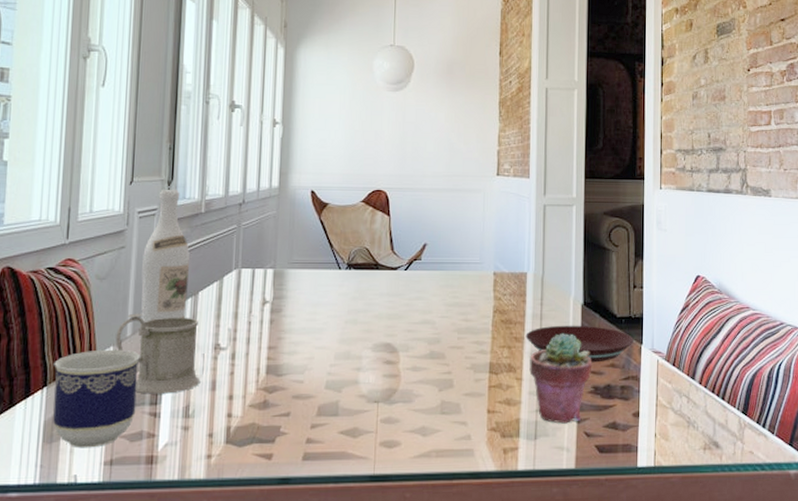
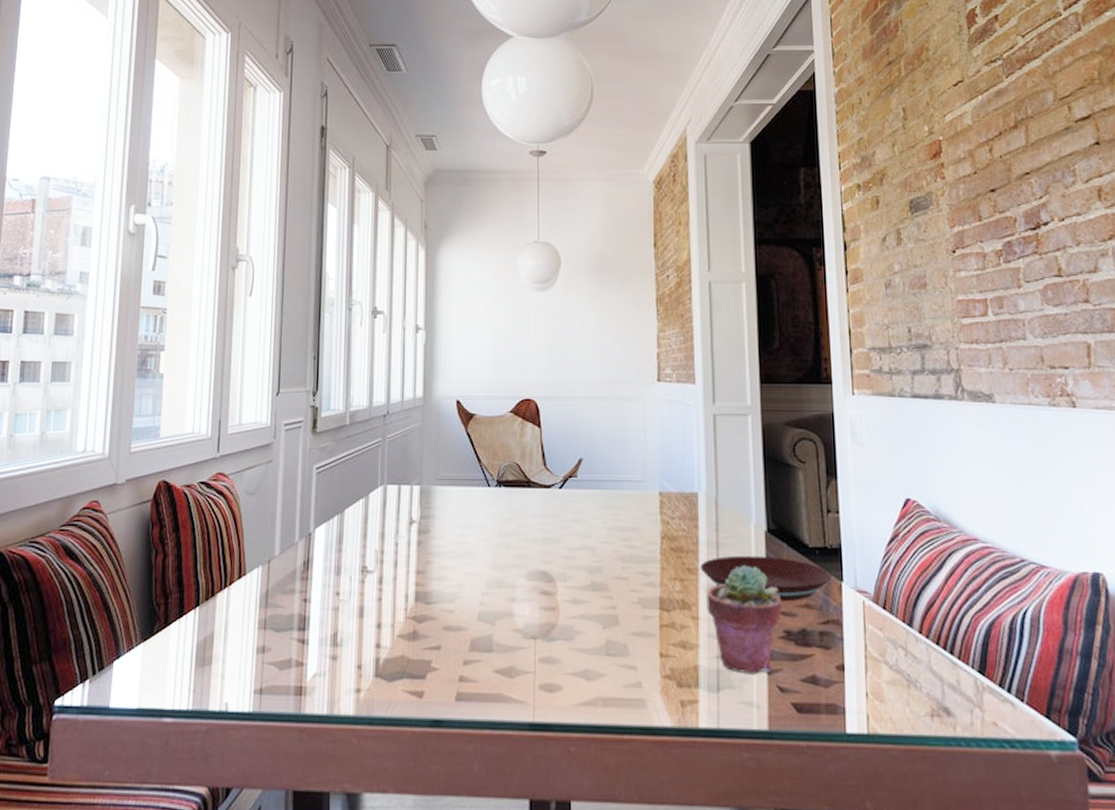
cup: present [53,349,140,448] -> none [205,569,288,674]
mug: present [116,313,201,394] -> none [264,531,348,619]
wine bottle: present [141,189,190,322] -> none [288,400,335,541]

